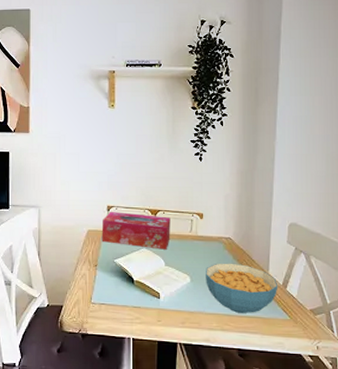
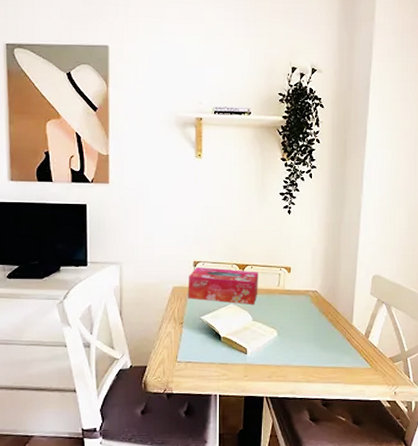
cereal bowl: present [206,263,278,314] -> none [292,316,361,365]

